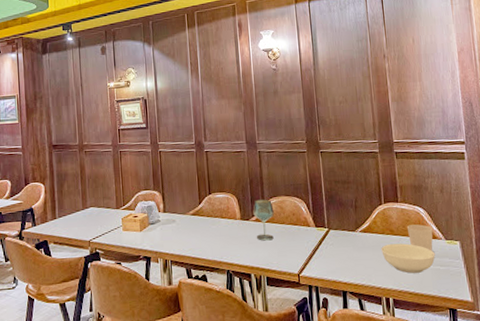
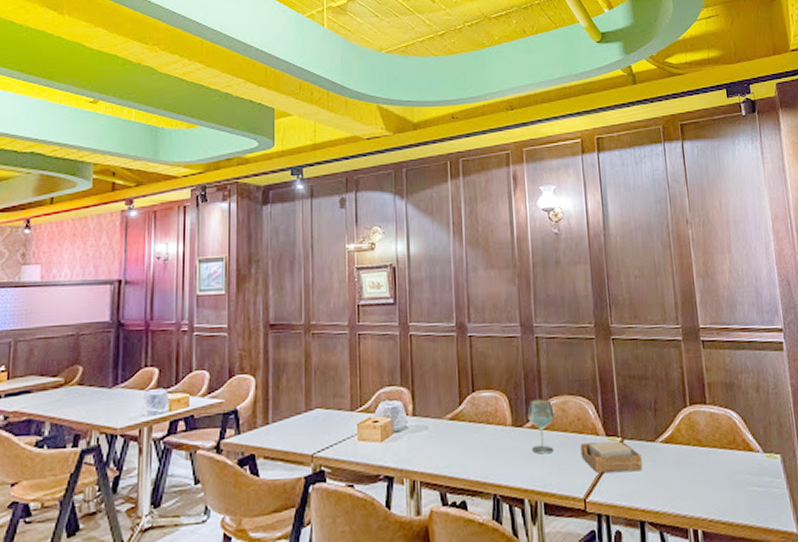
napkin holder: none [295,231,345,255] -> present [580,441,642,473]
bowl: present [381,243,435,274] -> none [687,457,752,497]
dixie cup: present [406,224,433,251] -> none [717,432,749,468]

